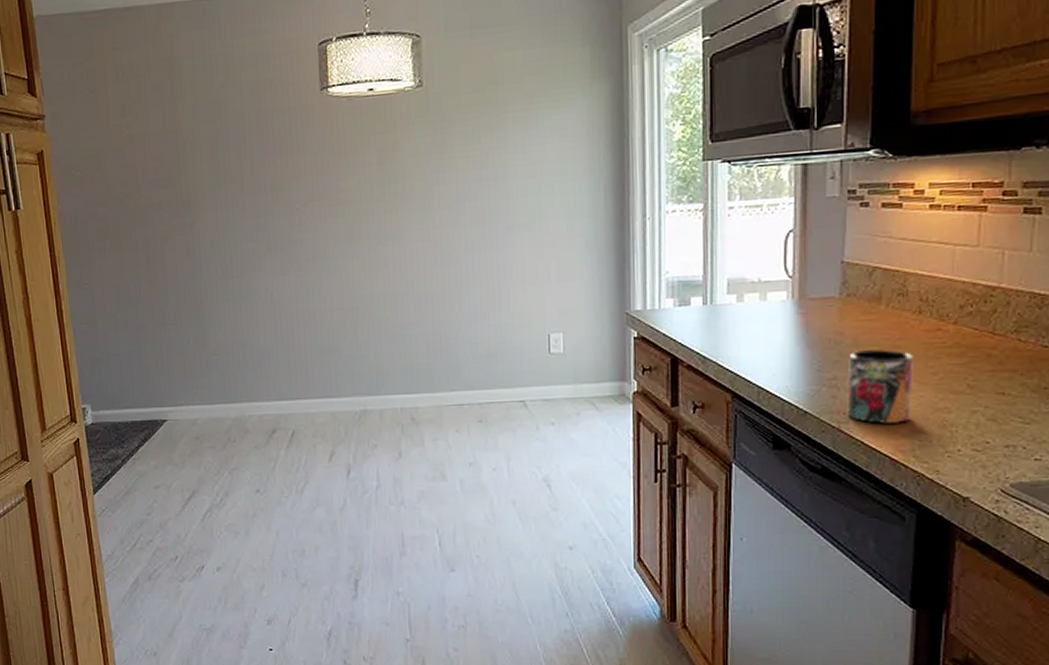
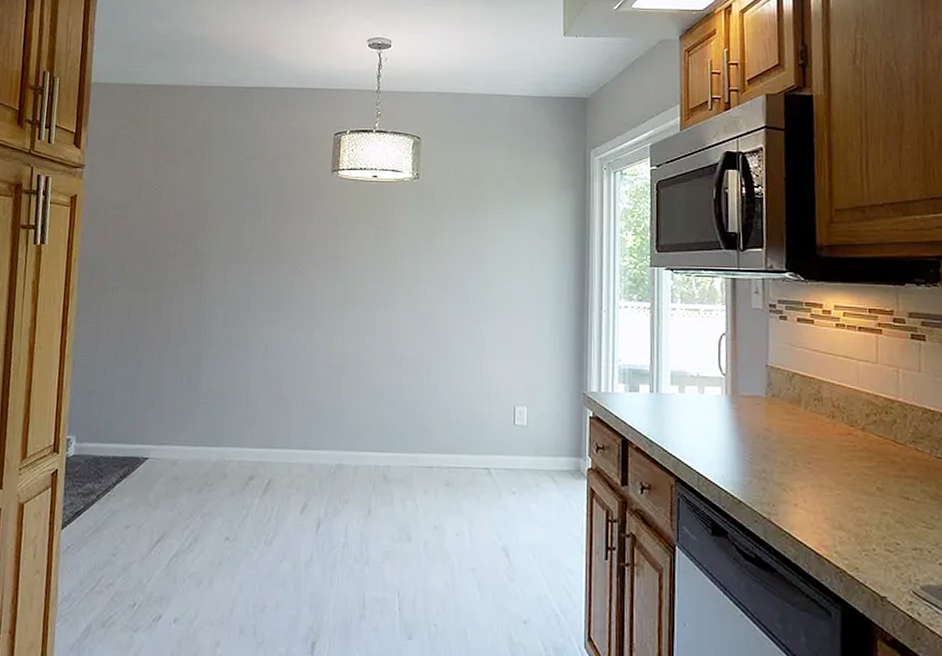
mug: present [847,349,913,425] -> none [774,447,831,520]

